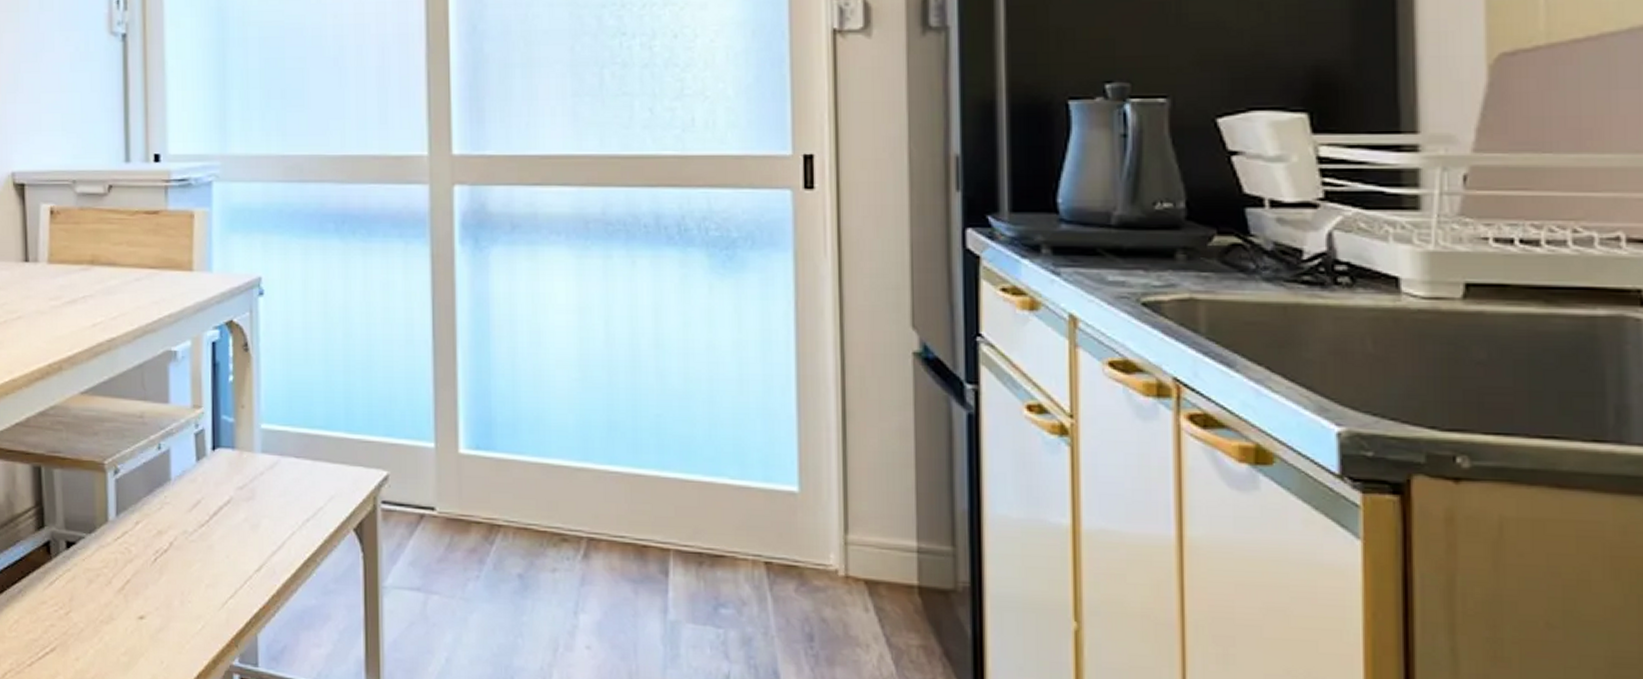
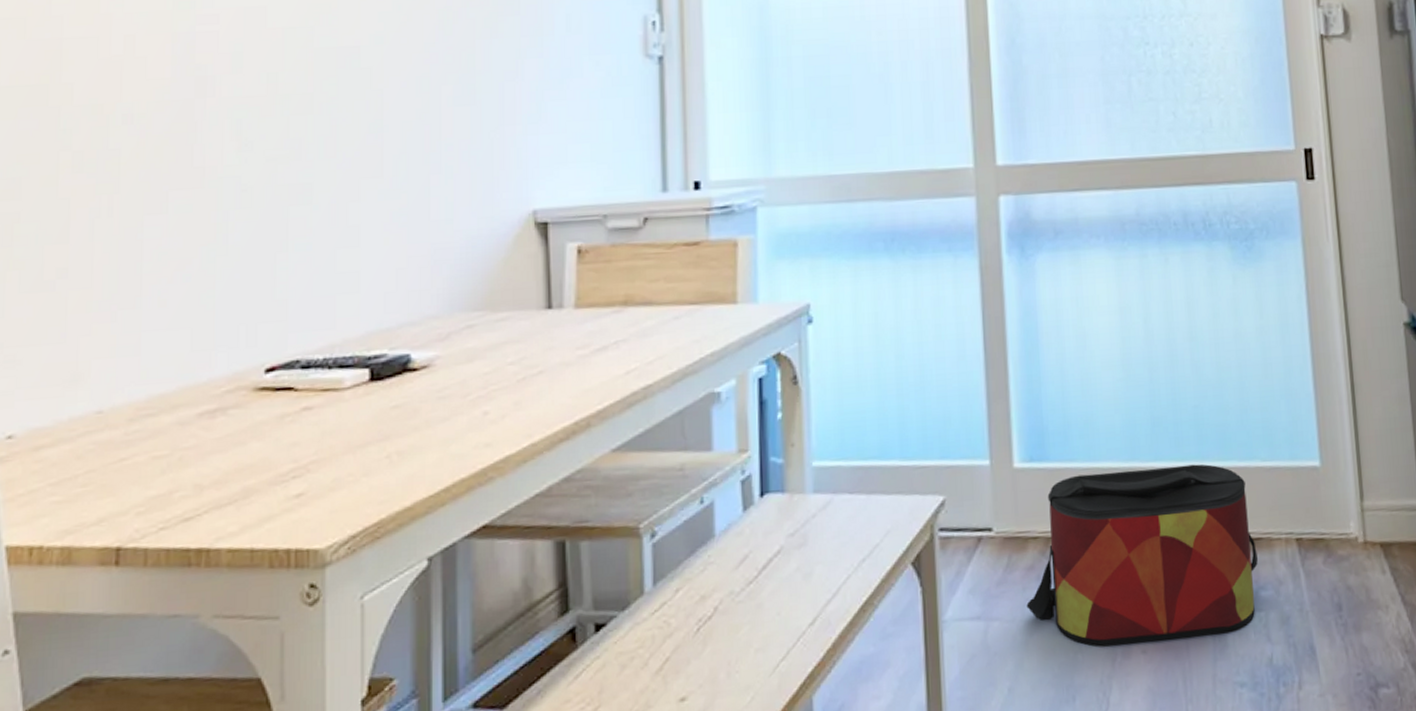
bag: none [467,468,720,644] -> present [1026,464,1259,647]

